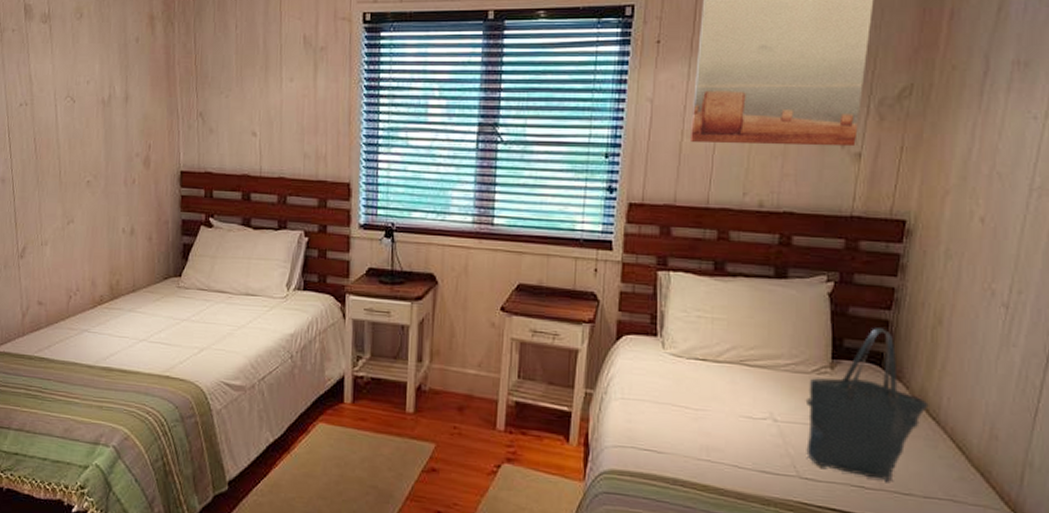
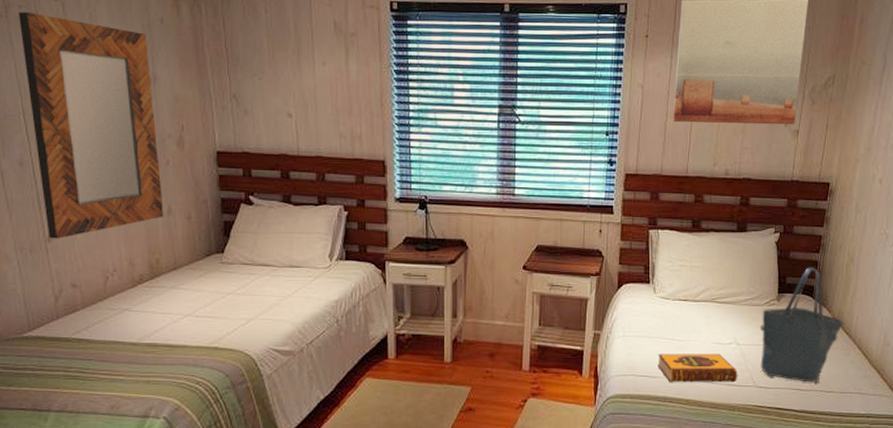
home mirror: none [11,36,127,256] -> present [19,12,163,239]
hardback book: none [666,424,775,470] -> present [658,353,738,383]

